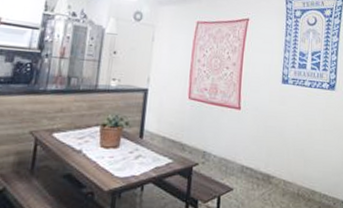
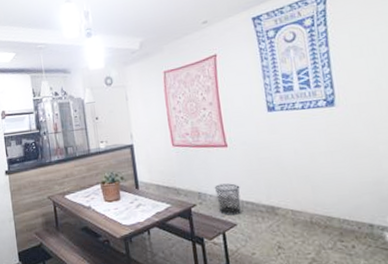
waste bin: none [219,146,244,179] -> present [214,183,241,216]

